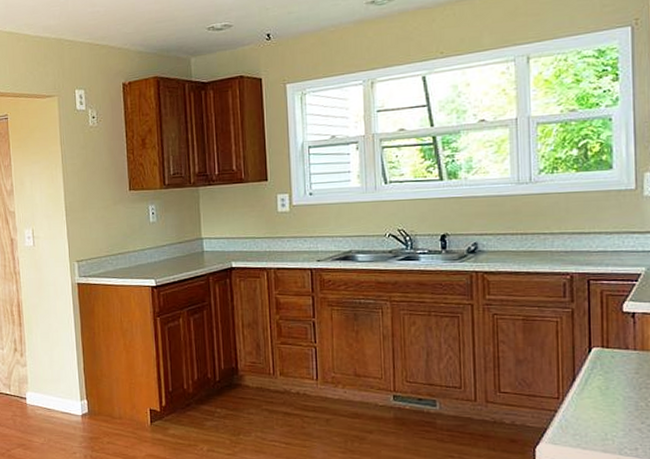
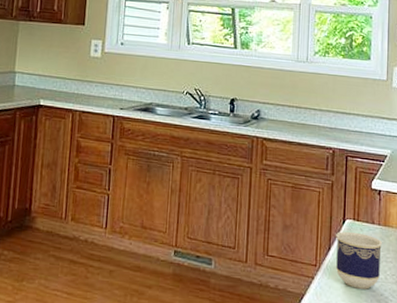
cup: none [581,360,640,418] -> present [336,231,382,289]

